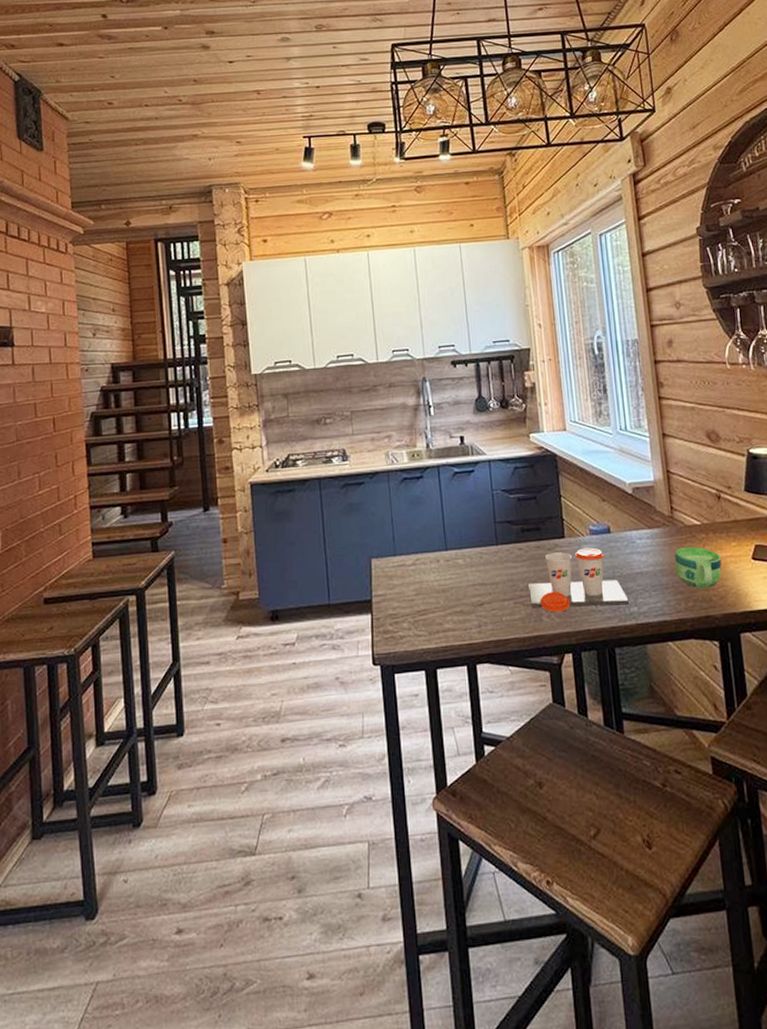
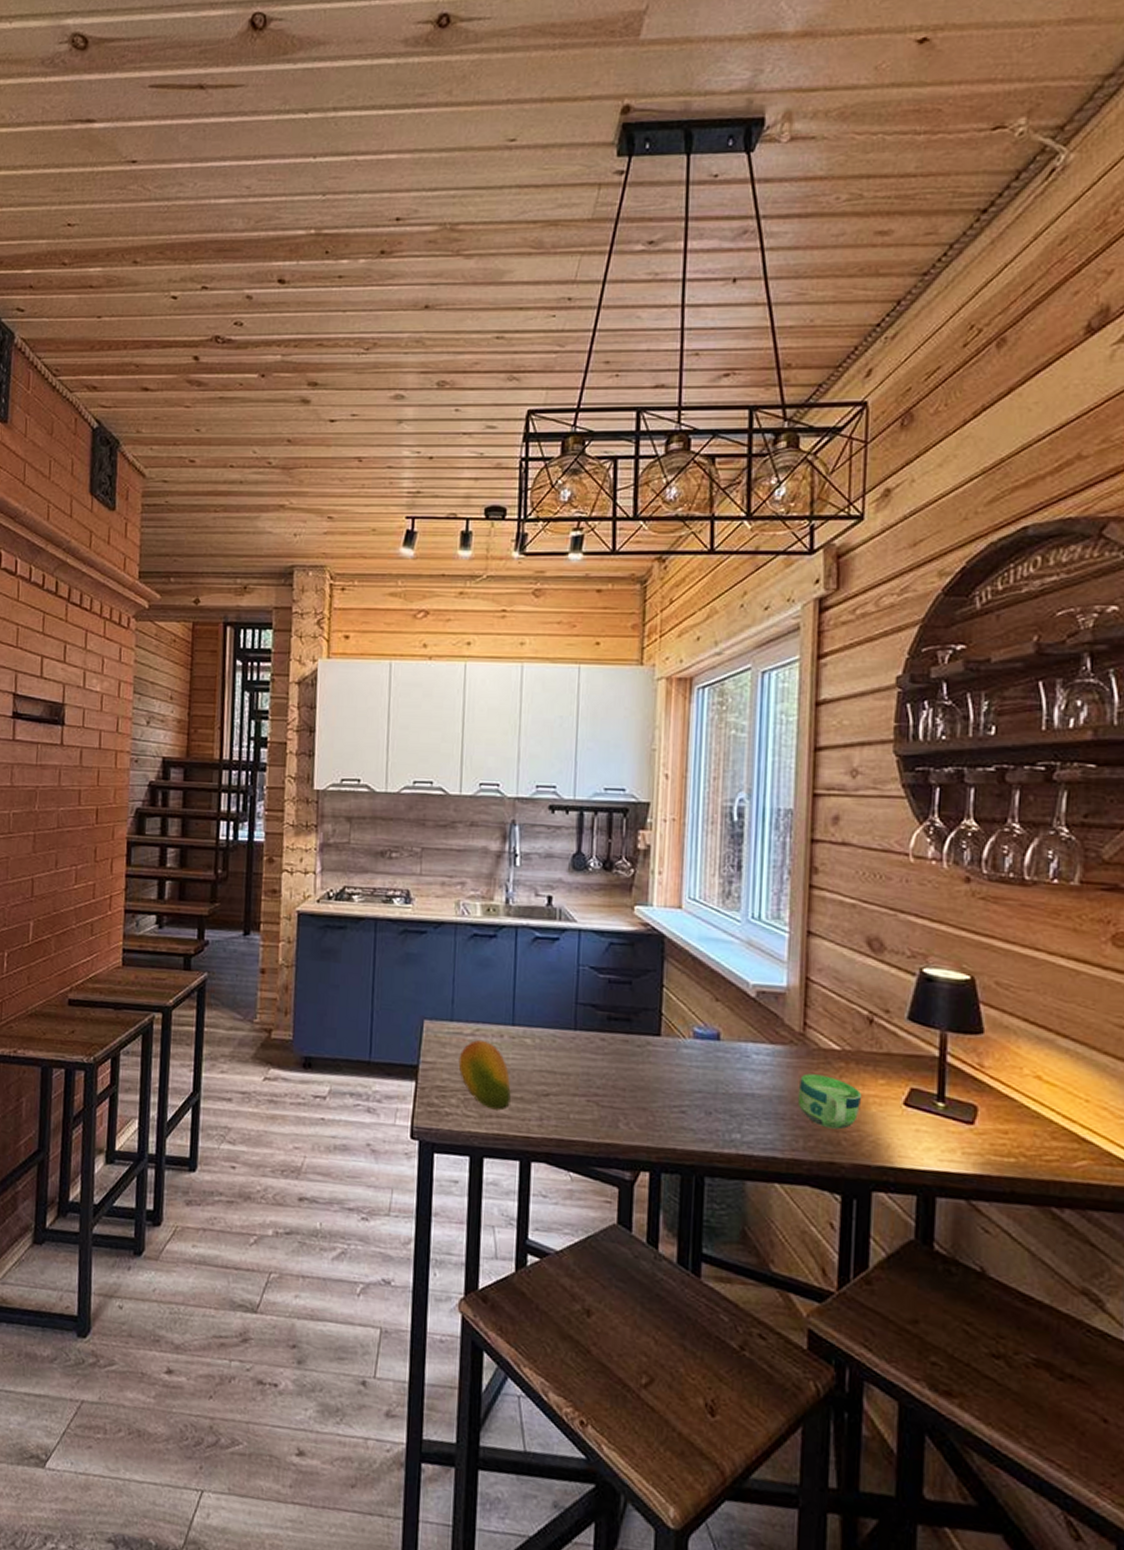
fruit: none [405,567,453,626] -> present [458,1039,511,1111]
cup: present [527,547,629,613] -> none [606,1050,731,1129]

